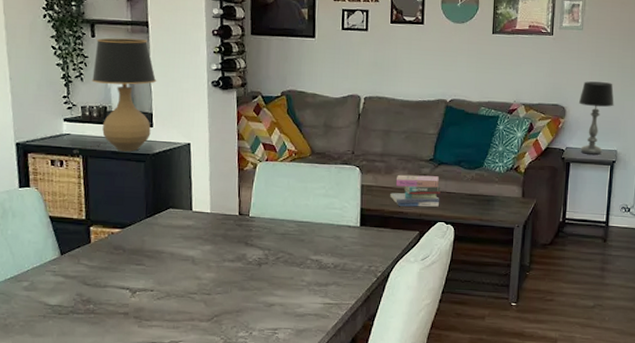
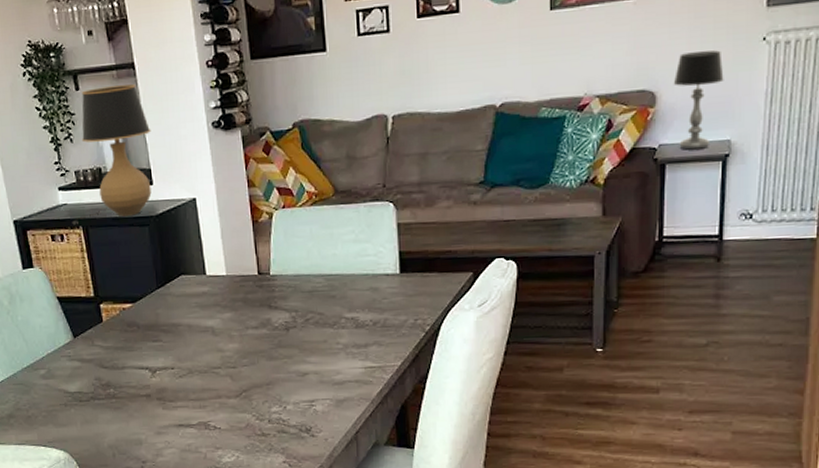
books: present [390,174,441,207] -> none [433,202,497,244]

